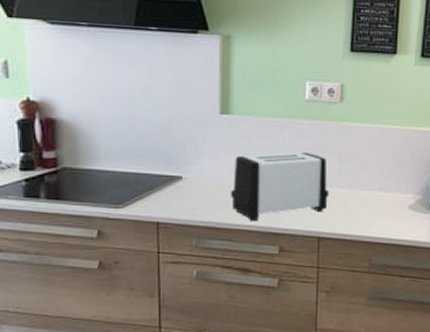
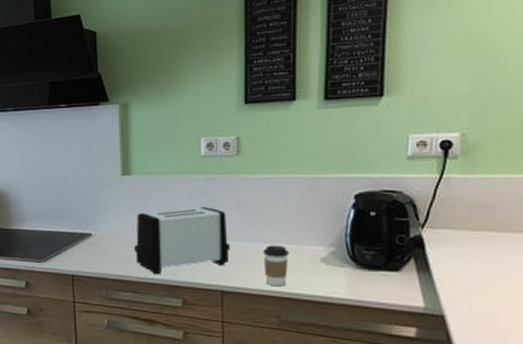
coffee cup: none [359,192,382,232] -> present [263,245,289,287]

